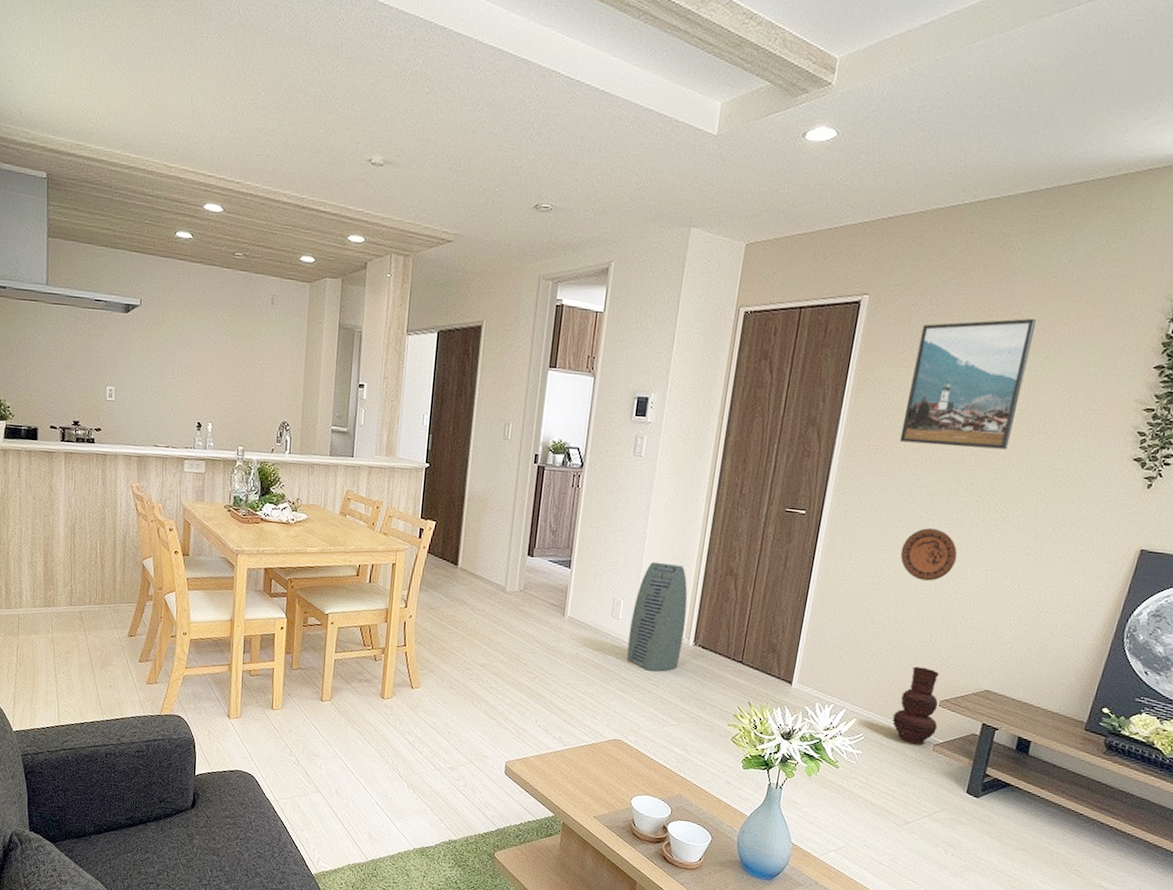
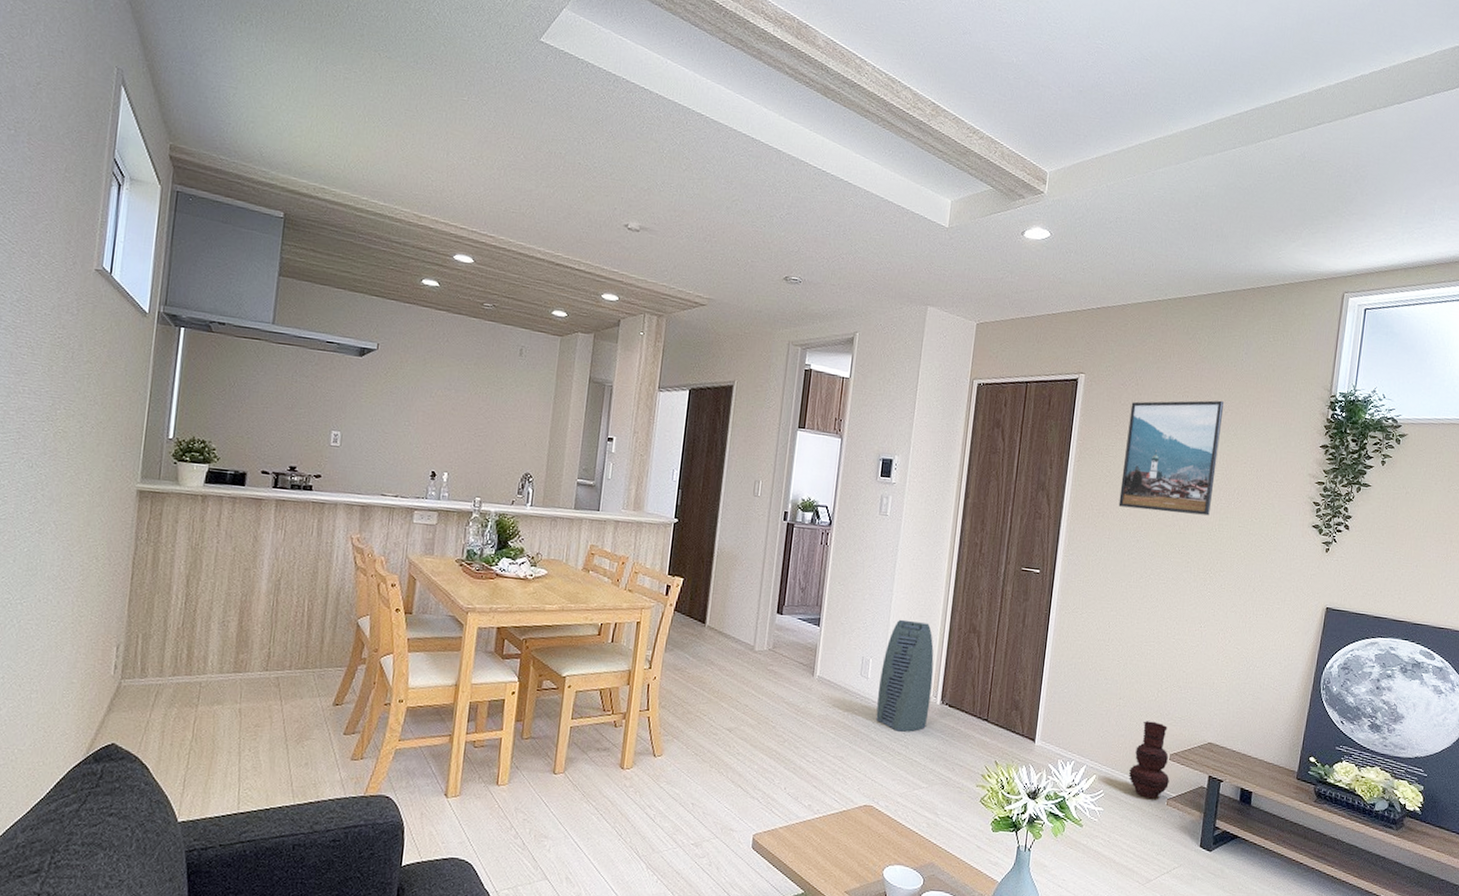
decorative plate: present [900,528,958,581] -> none [1126,587,1175,638]

